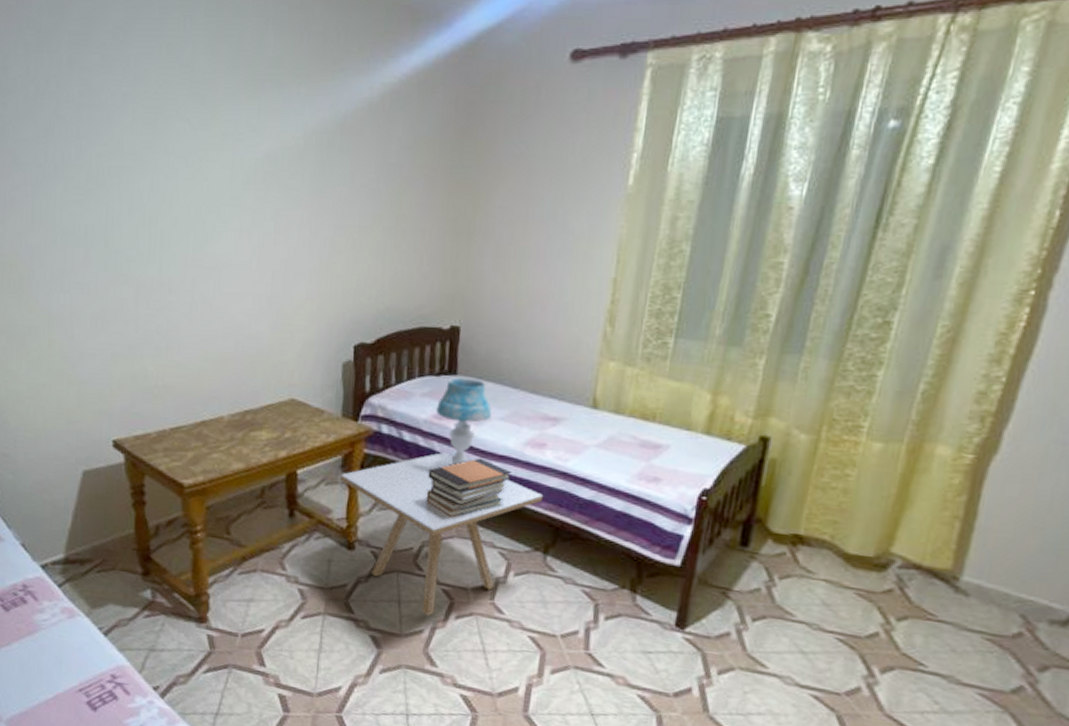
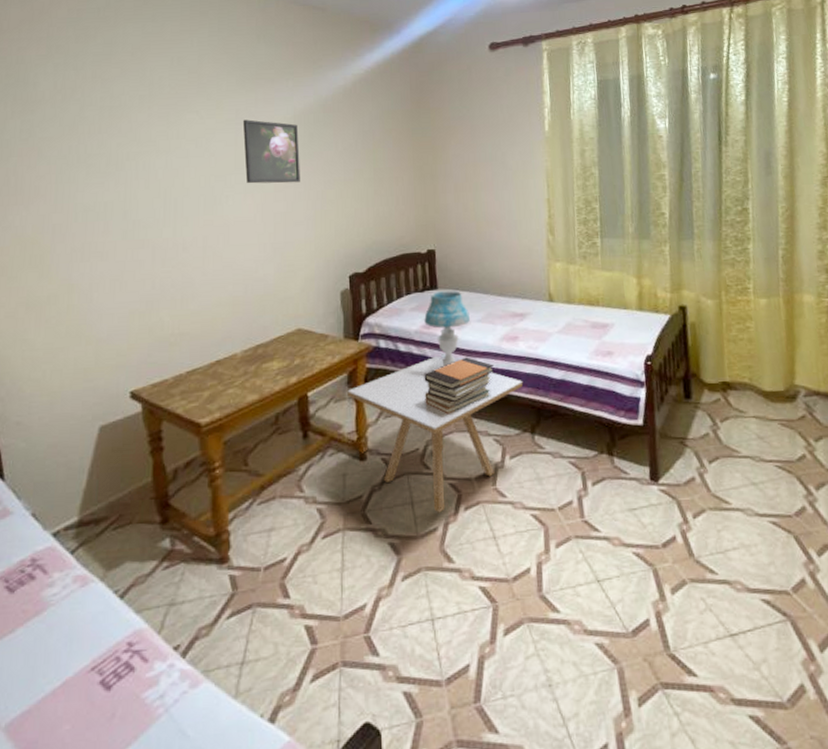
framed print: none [241,135,308,224] -> present [242,119,300,184]

